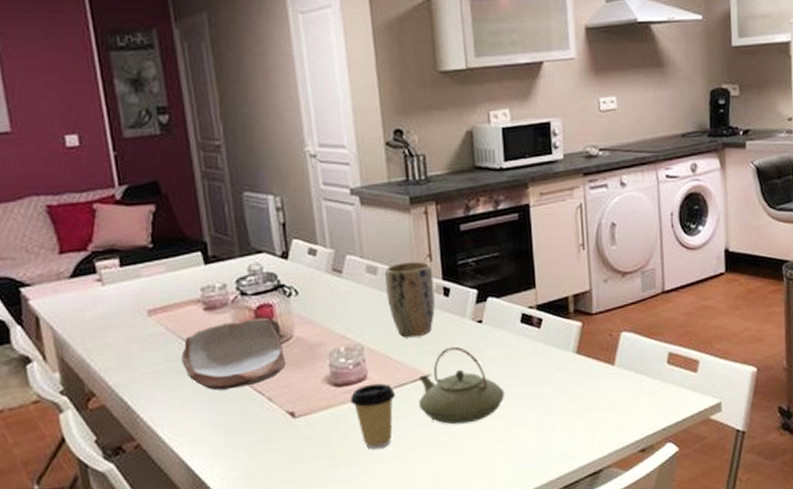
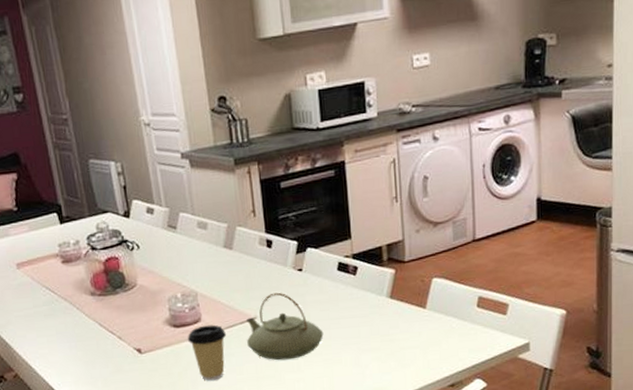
bowl: present [181,317,286,391] -> none [46,269,132,331]
plant pot: present [384,261,435,338] -> none [213,217,260,285]

